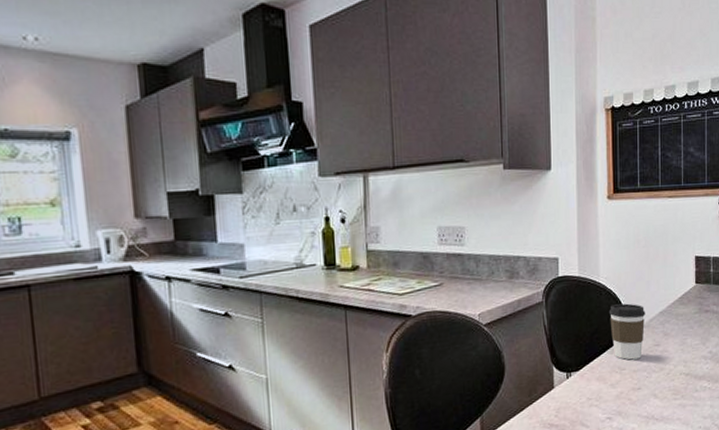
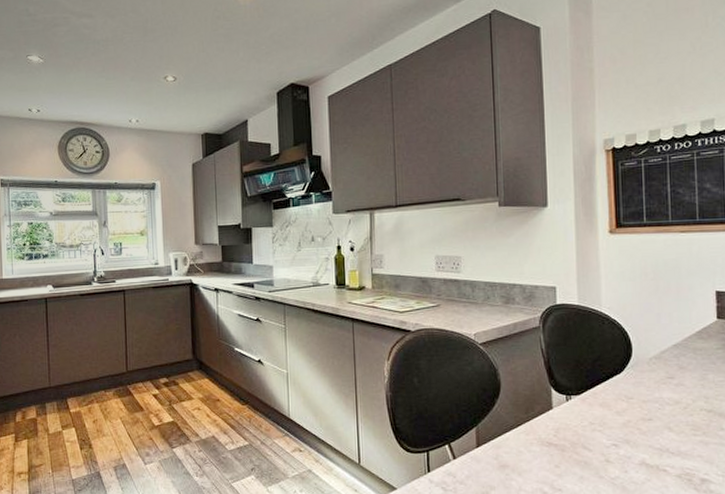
coffee cup: present [608,303,646,360] -> none [612,334,656,390]

